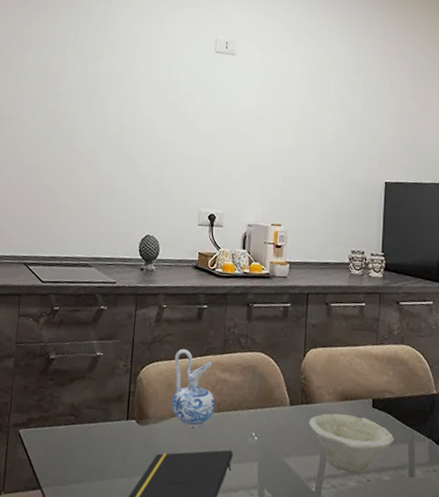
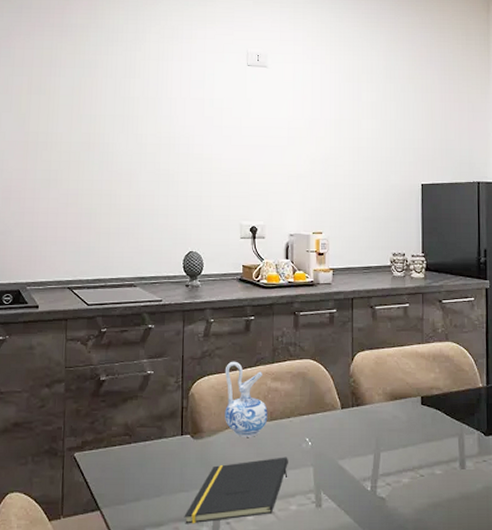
bowl: present [309,413,395,474] -> none [361,413,445,470]

